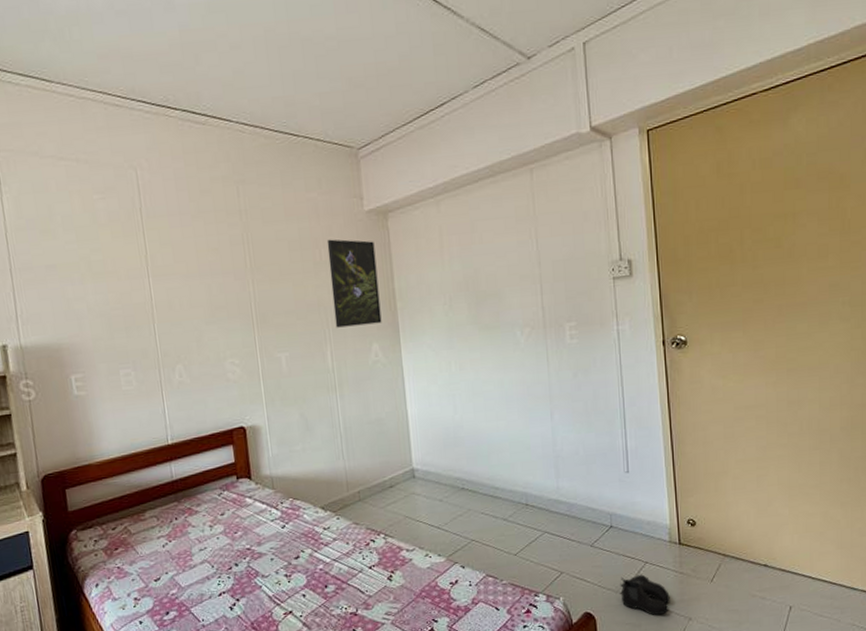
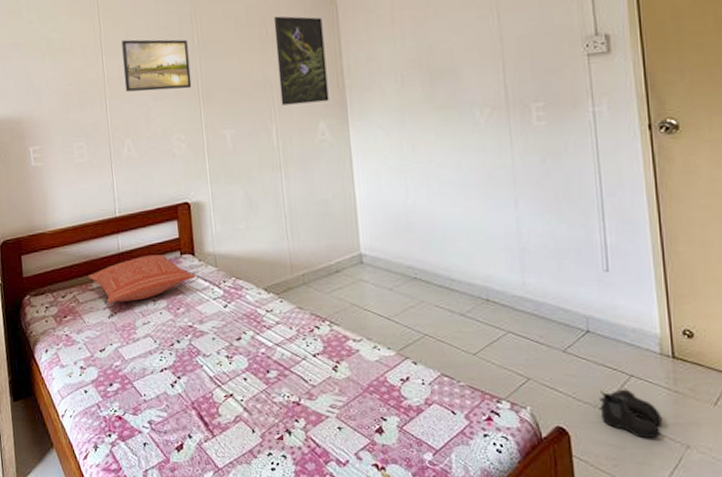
pillow: none [140,480,253,532] -> present [88,254,196,304]
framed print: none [169,261,245,316] -> present [121,39,192,92]

